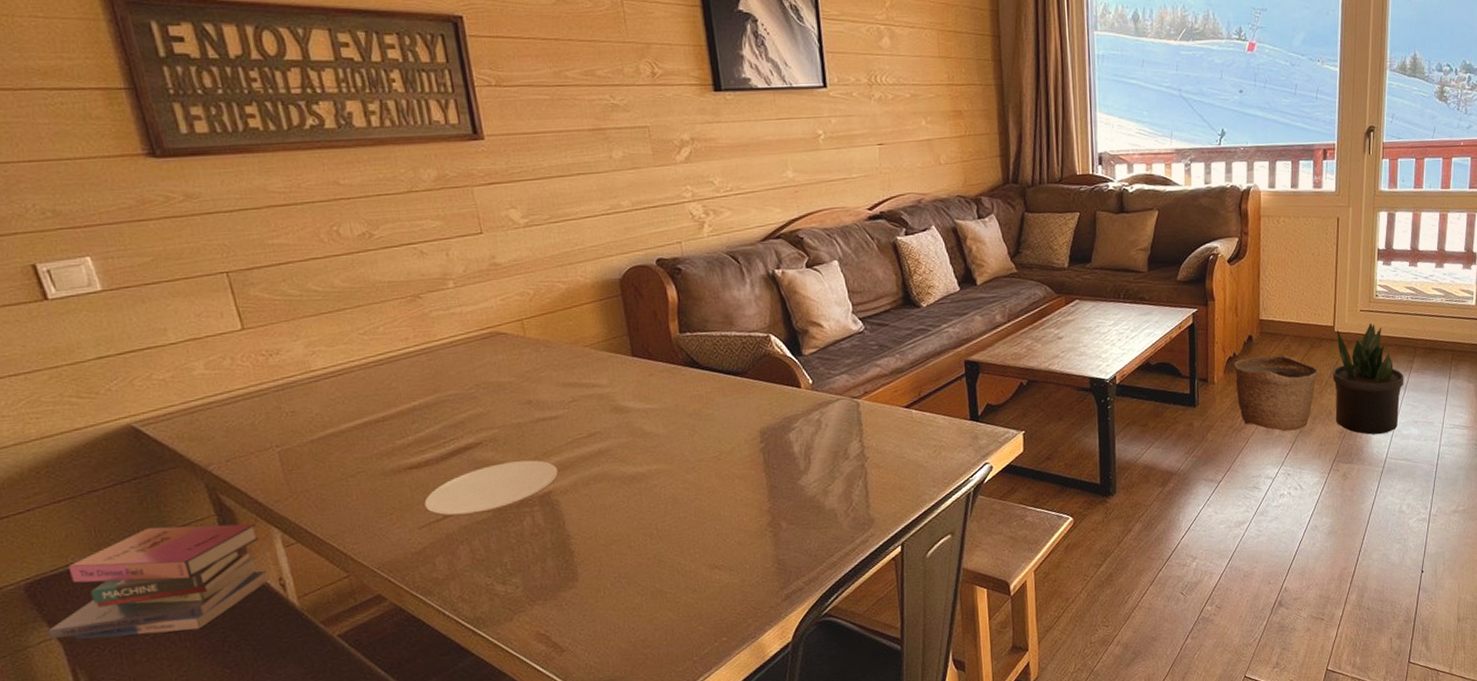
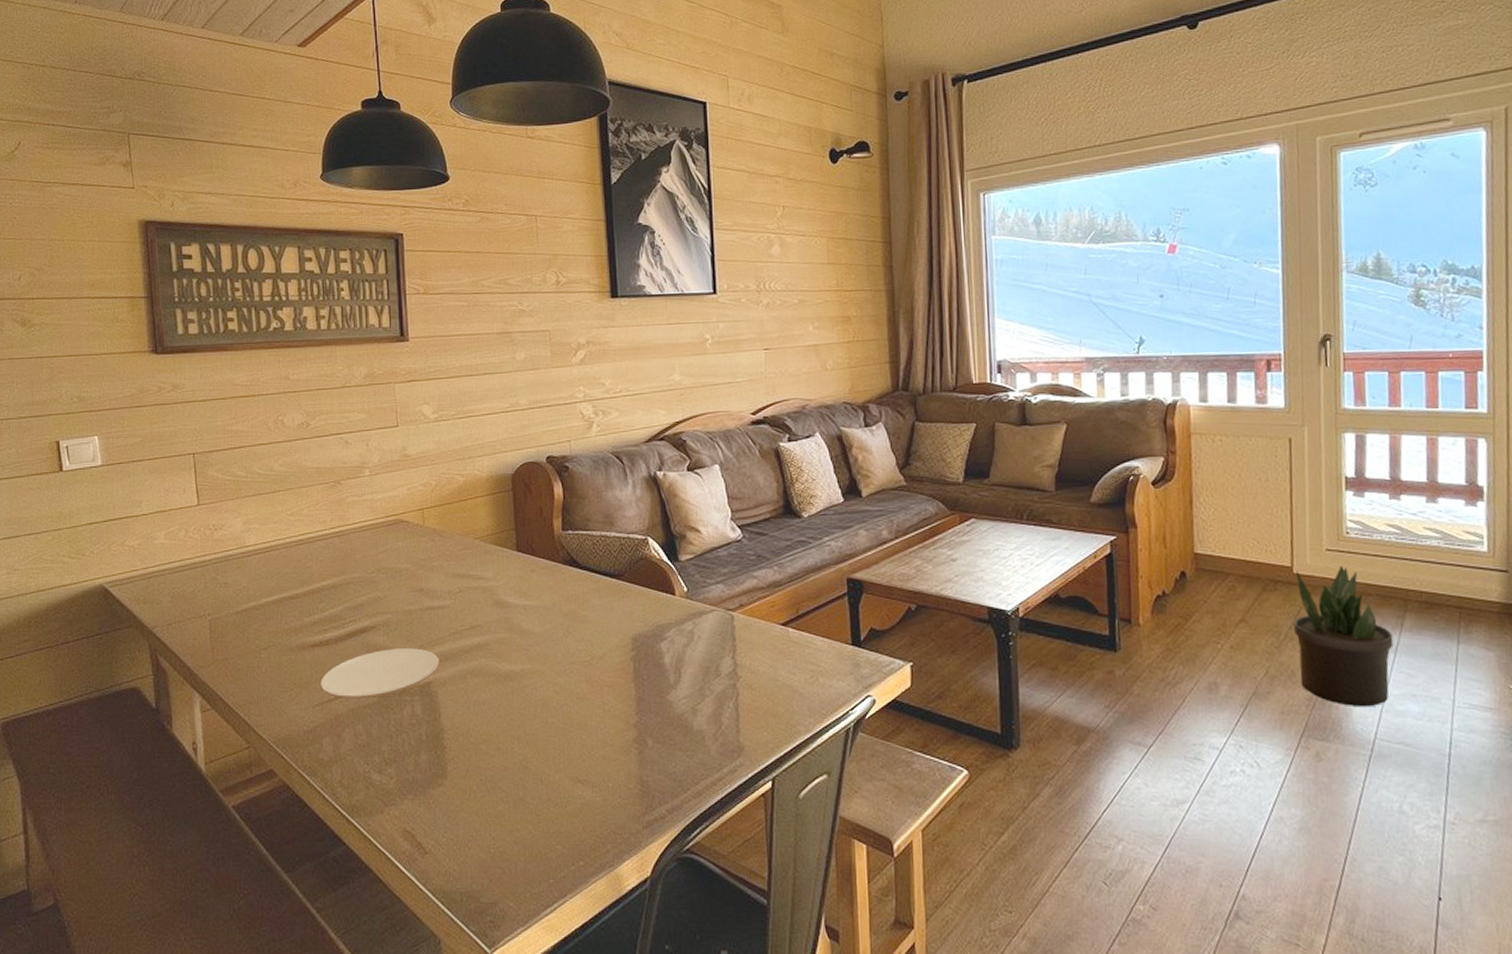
books: present [48,523,270,640] -> none [12,681,186,784]
basket: present [1234,354,1319,432] -> none [1163,597,1275,692]

